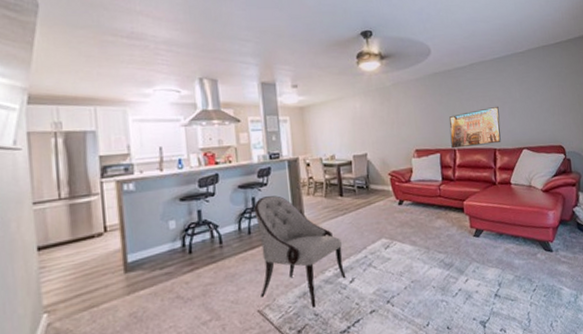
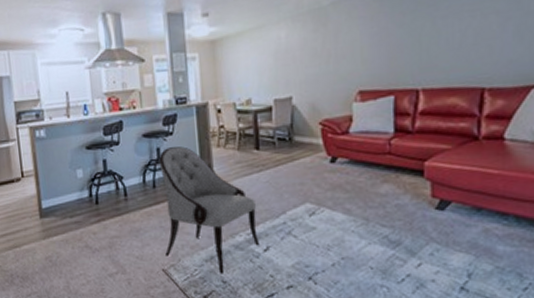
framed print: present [449,106,501,149] -> none [412,23,496,89]

